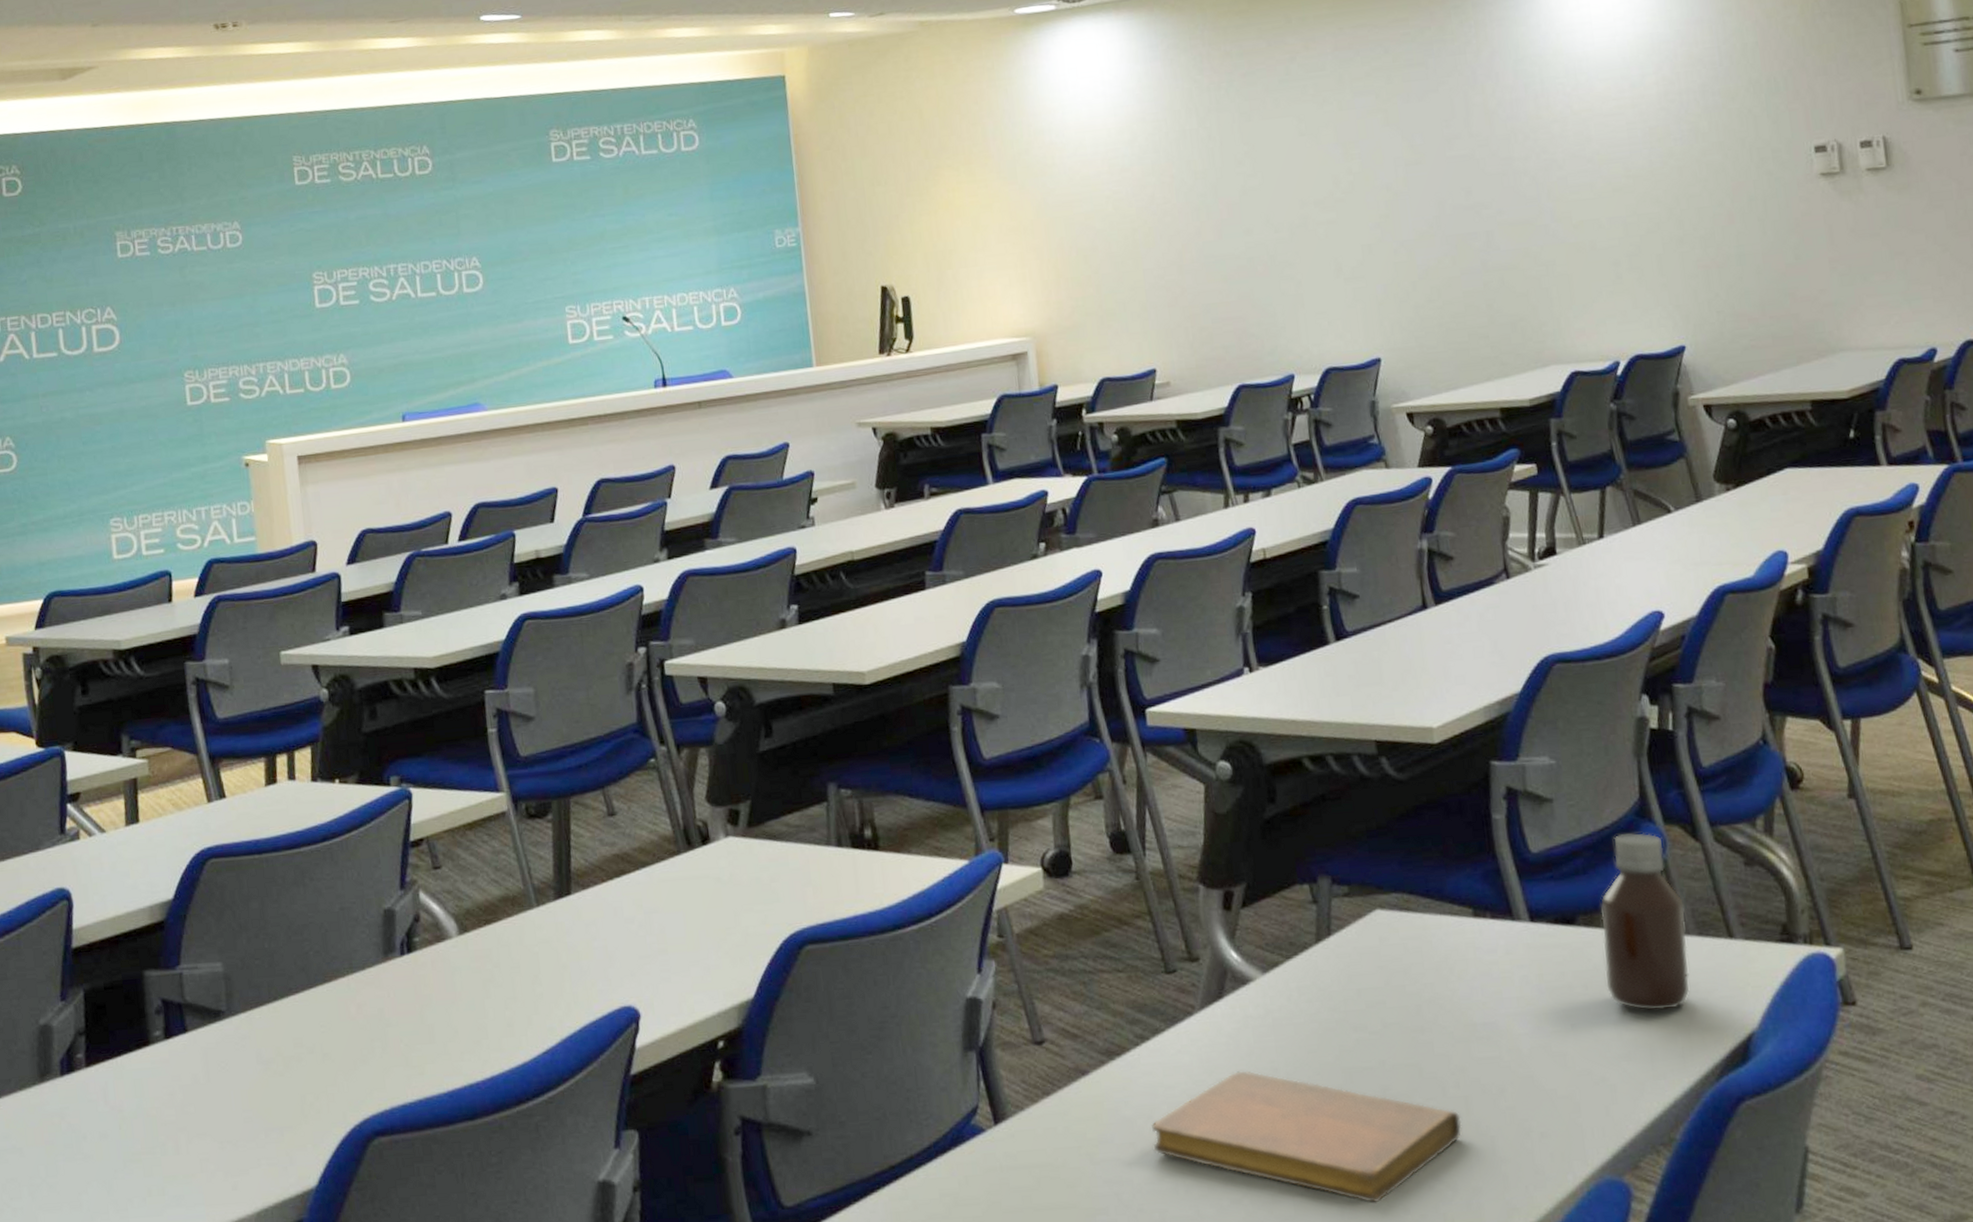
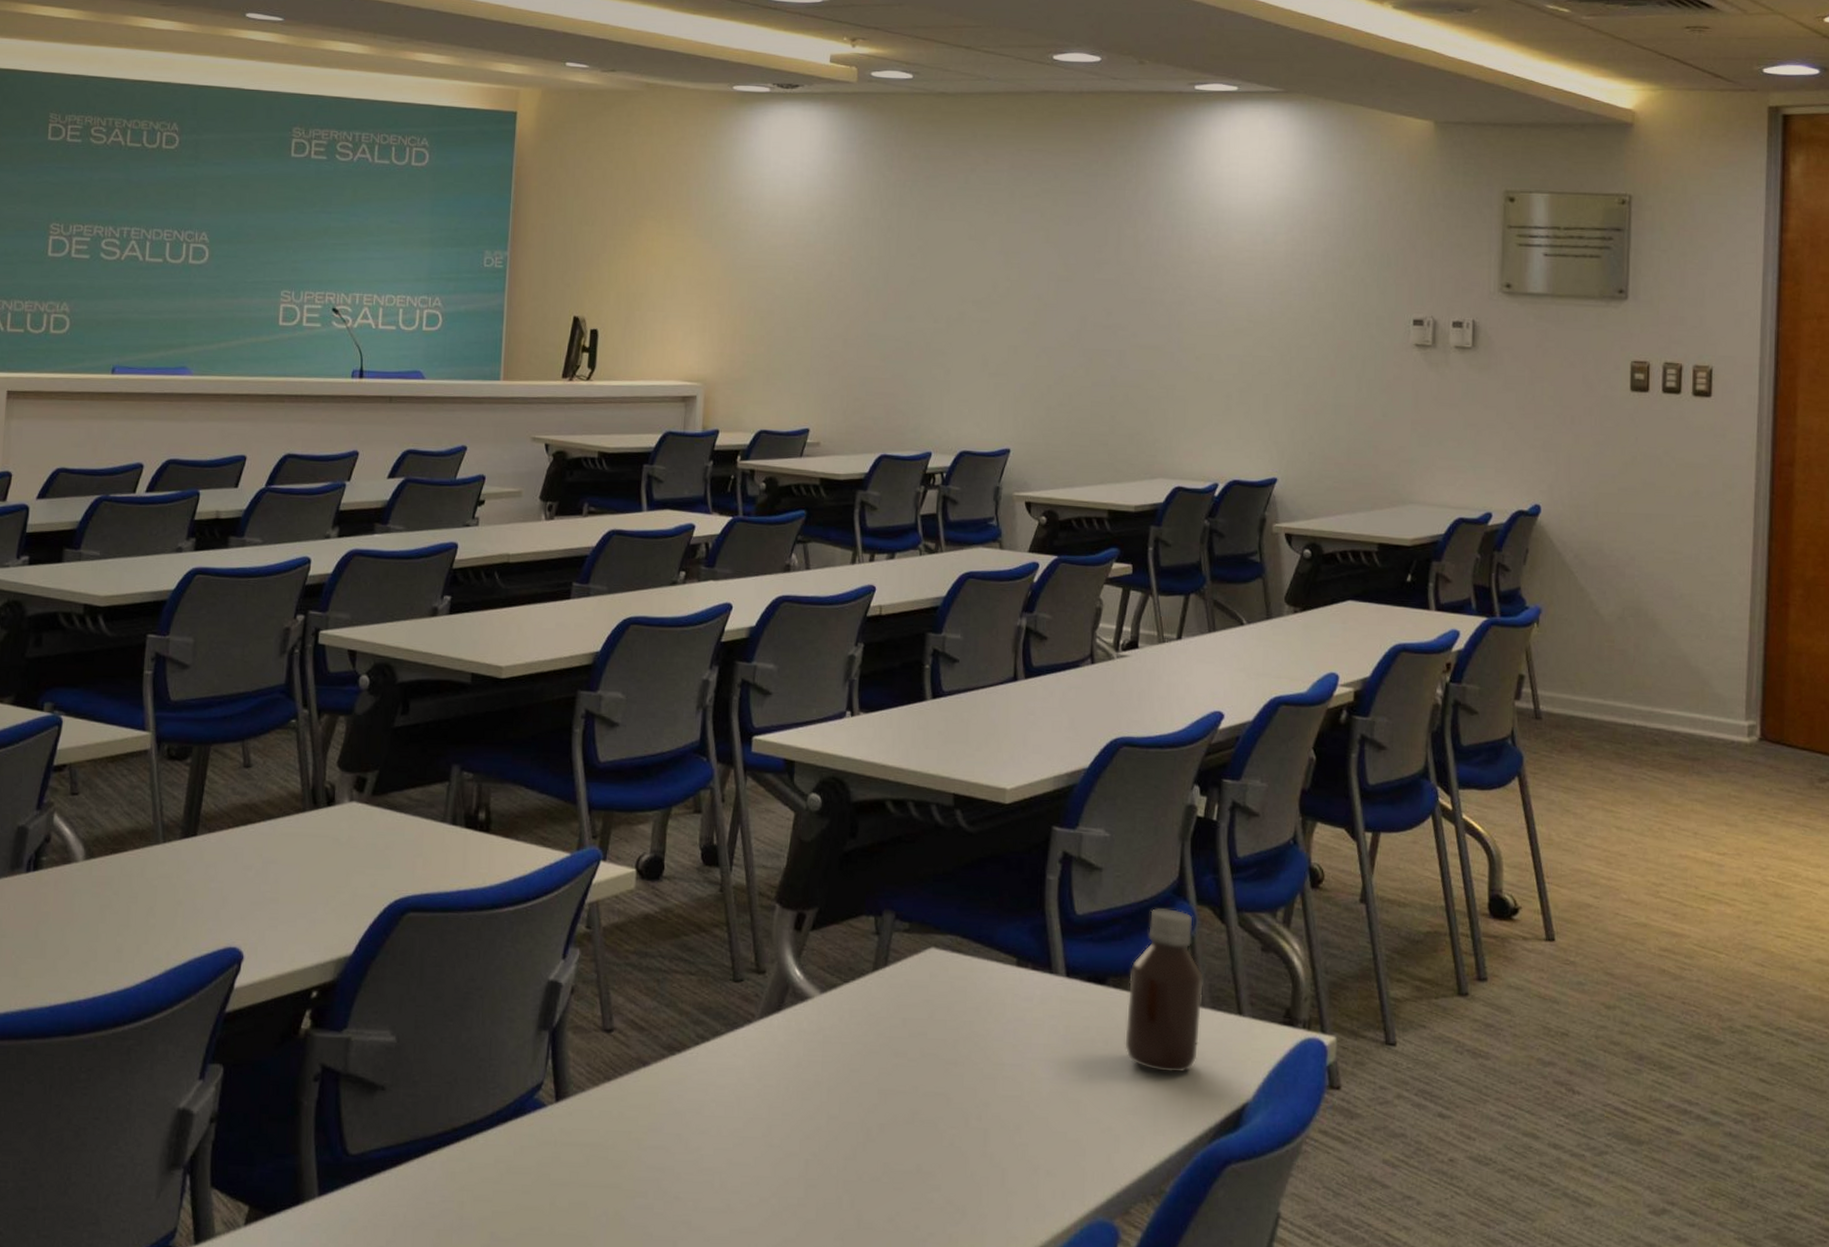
notebook: present [1150,1070,1462,1203] -> none [697,1080,978,1217]

